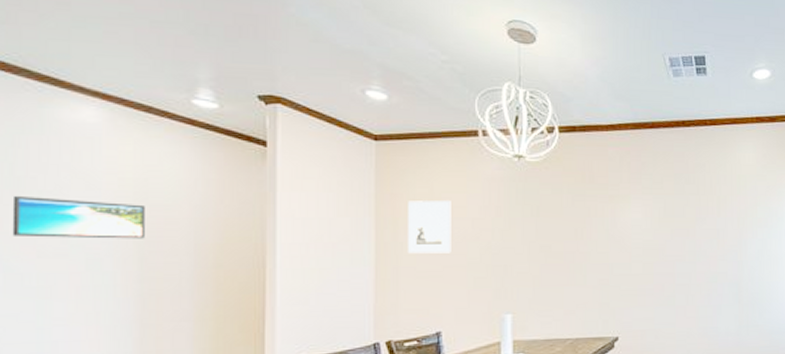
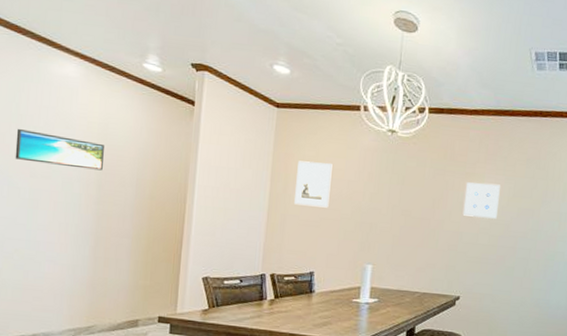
wall art: none [610,205,649,244] -> present [462,182,500,219]

